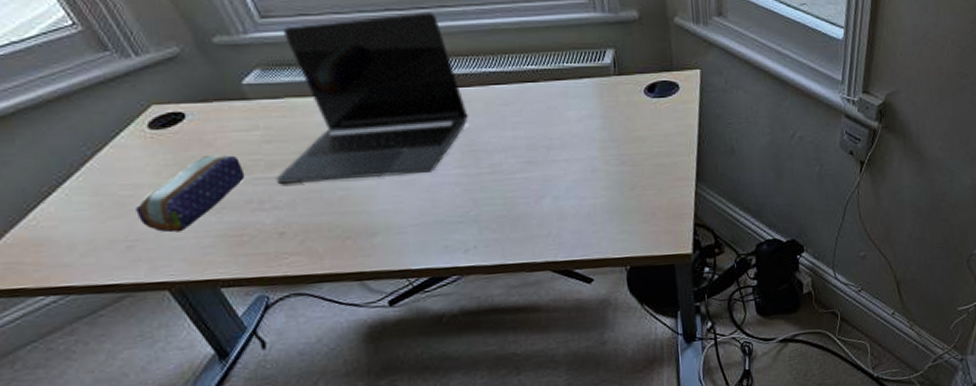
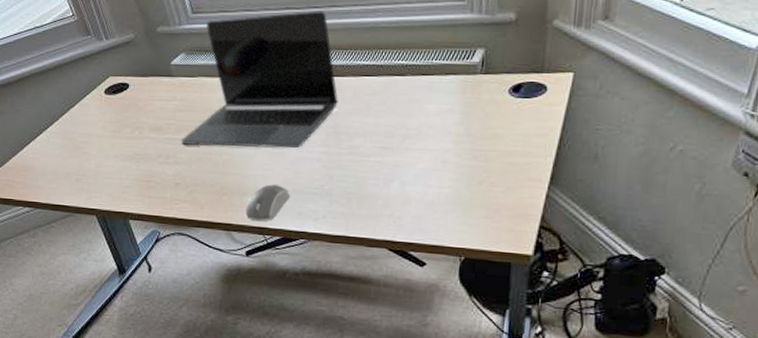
pencil case: present [135,155,246,233] -> none [86,118,161,173]
computer mouse: none [378,218,431,265] -> present [245,184,290,222]

